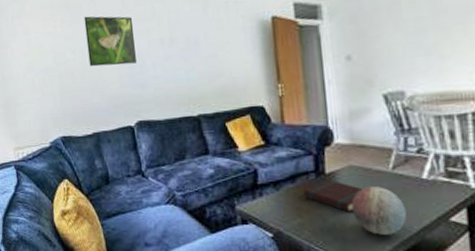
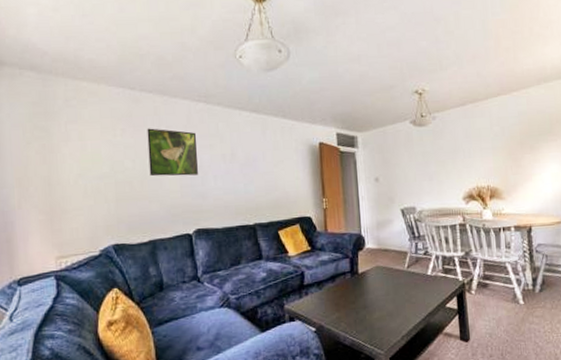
book: present [303,179,364,212] -> none [341,278,387,305]
decorative orb: present [351,186,407,235] -> none [377,282,417,322]

